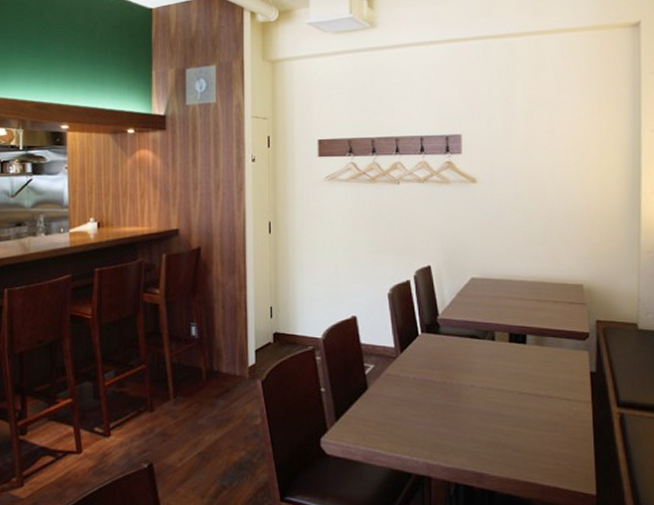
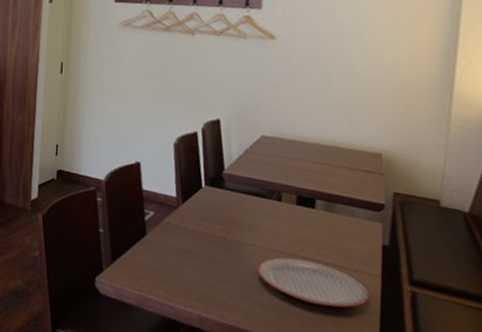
plate: none [478,394,582,438] -> present [258,257,369,308]

